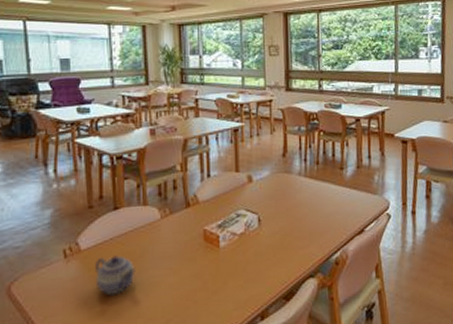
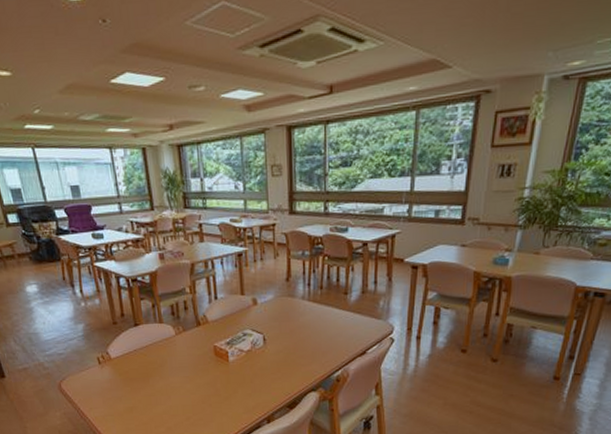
teapot: present [94,255,135,296] -> none [124,364,158,396]

